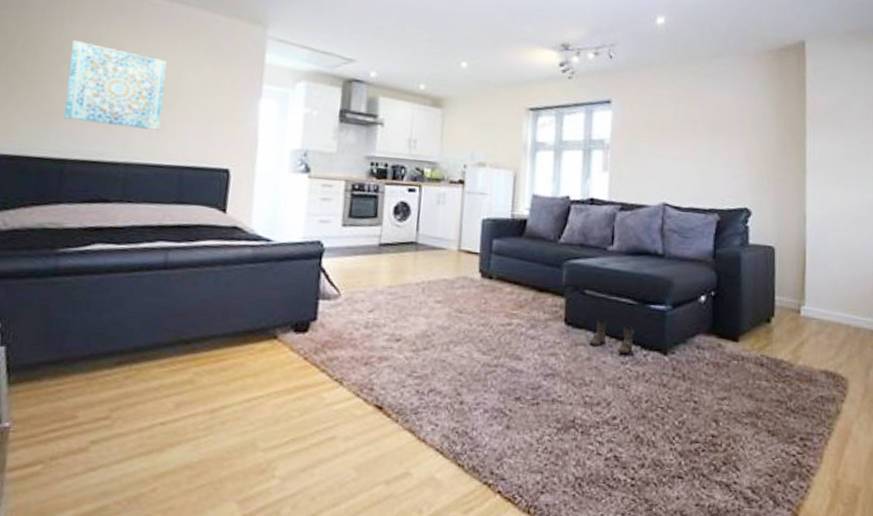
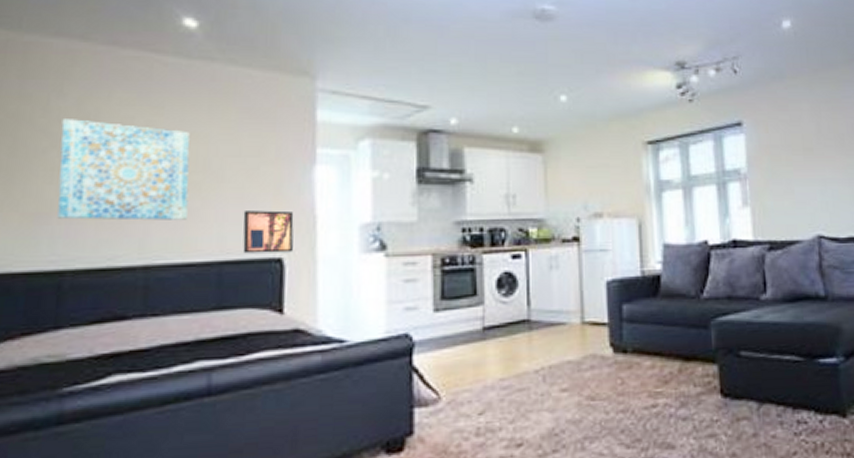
wall art: none [199,128,241,166] -> present [243,210,294,254]
boots: present [589,319,635,354] -> none [753,384,806,423]

